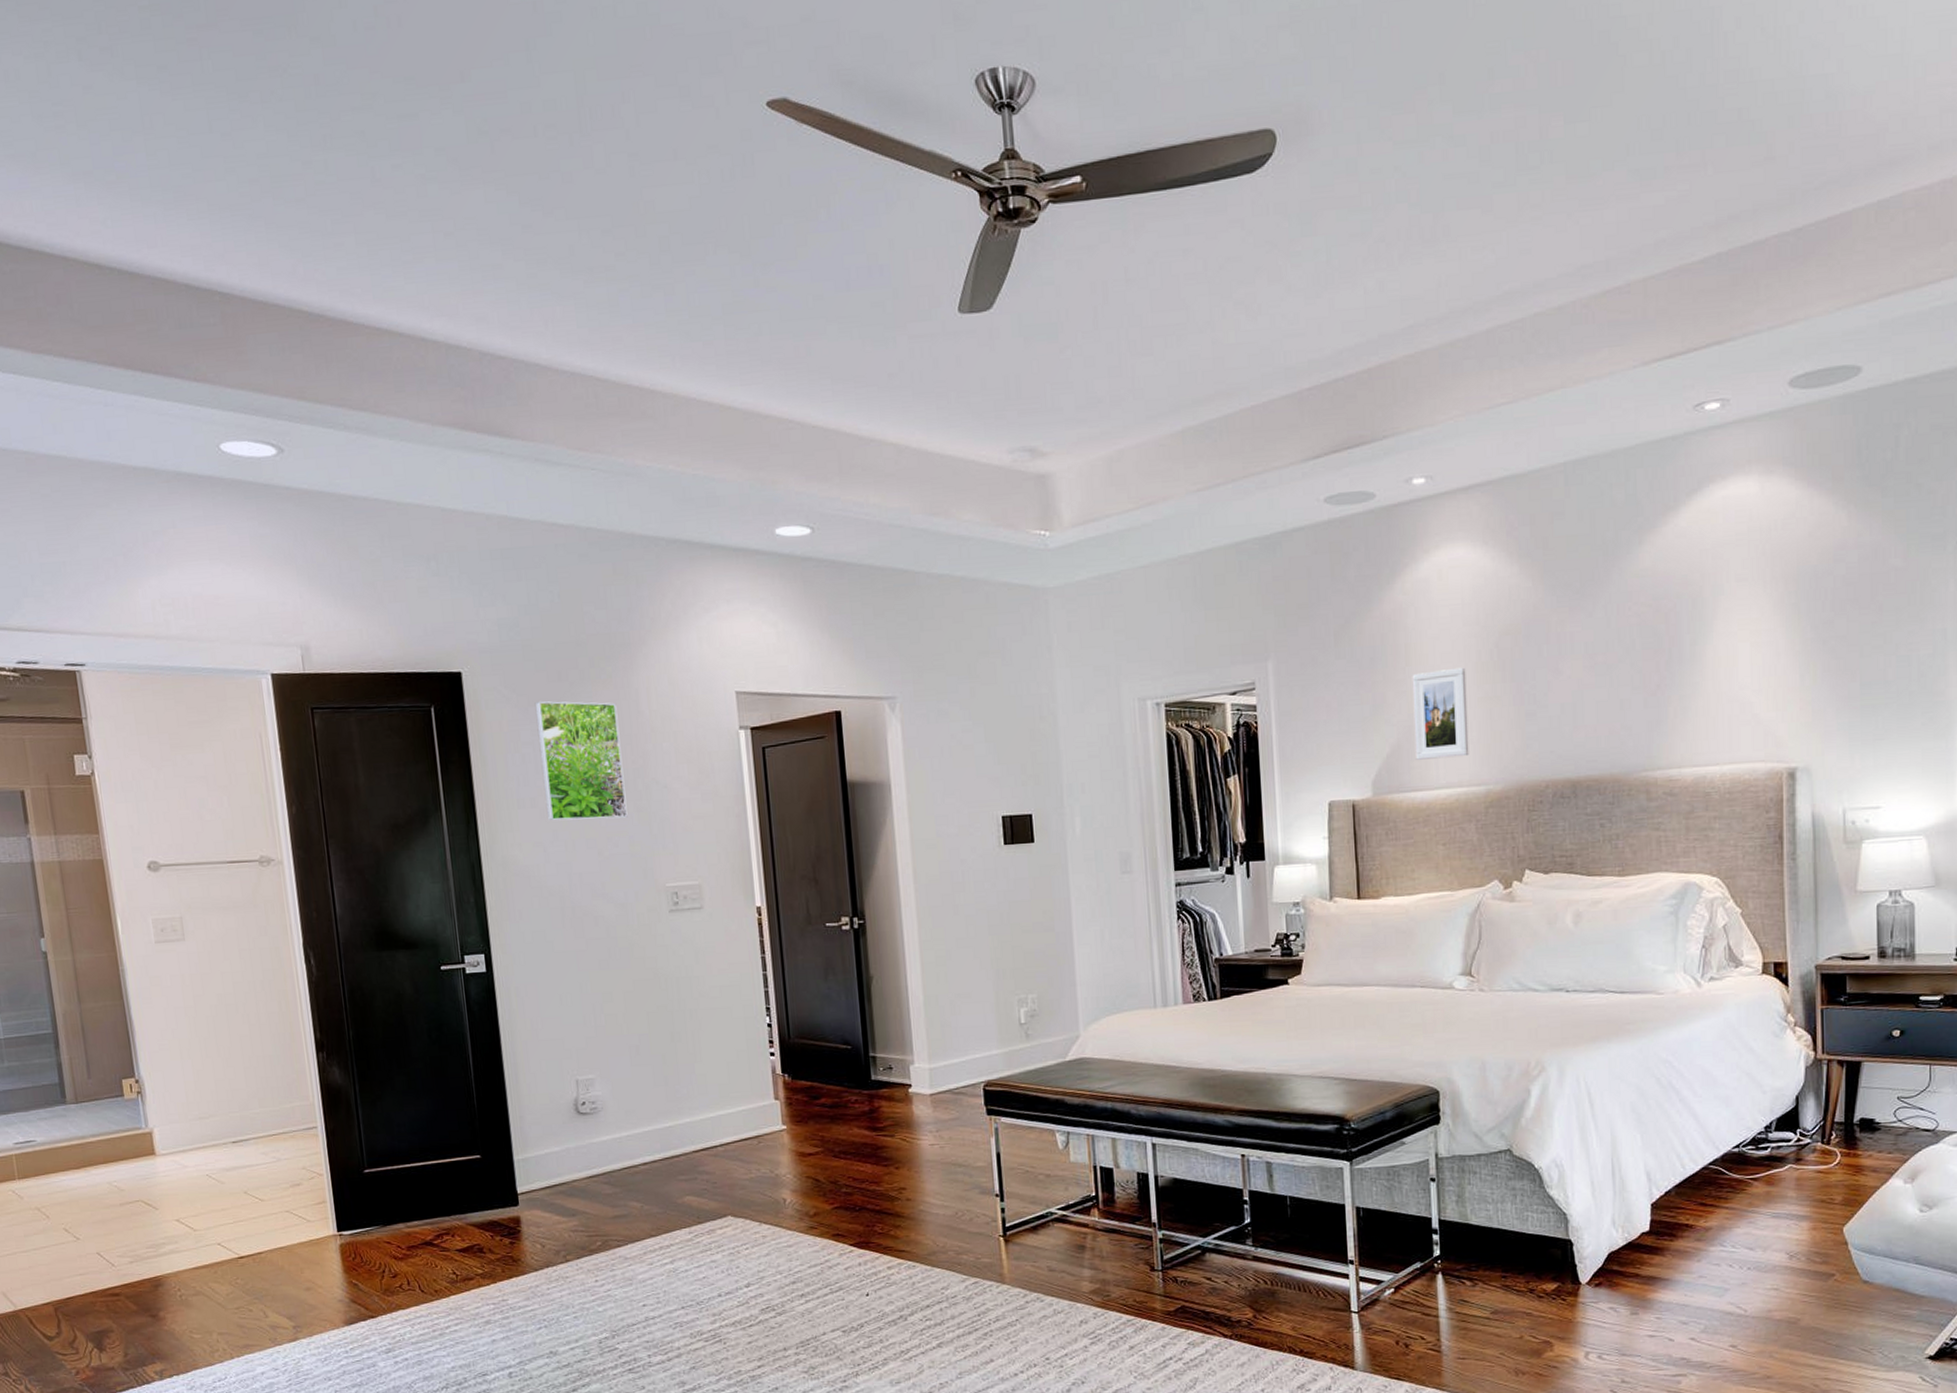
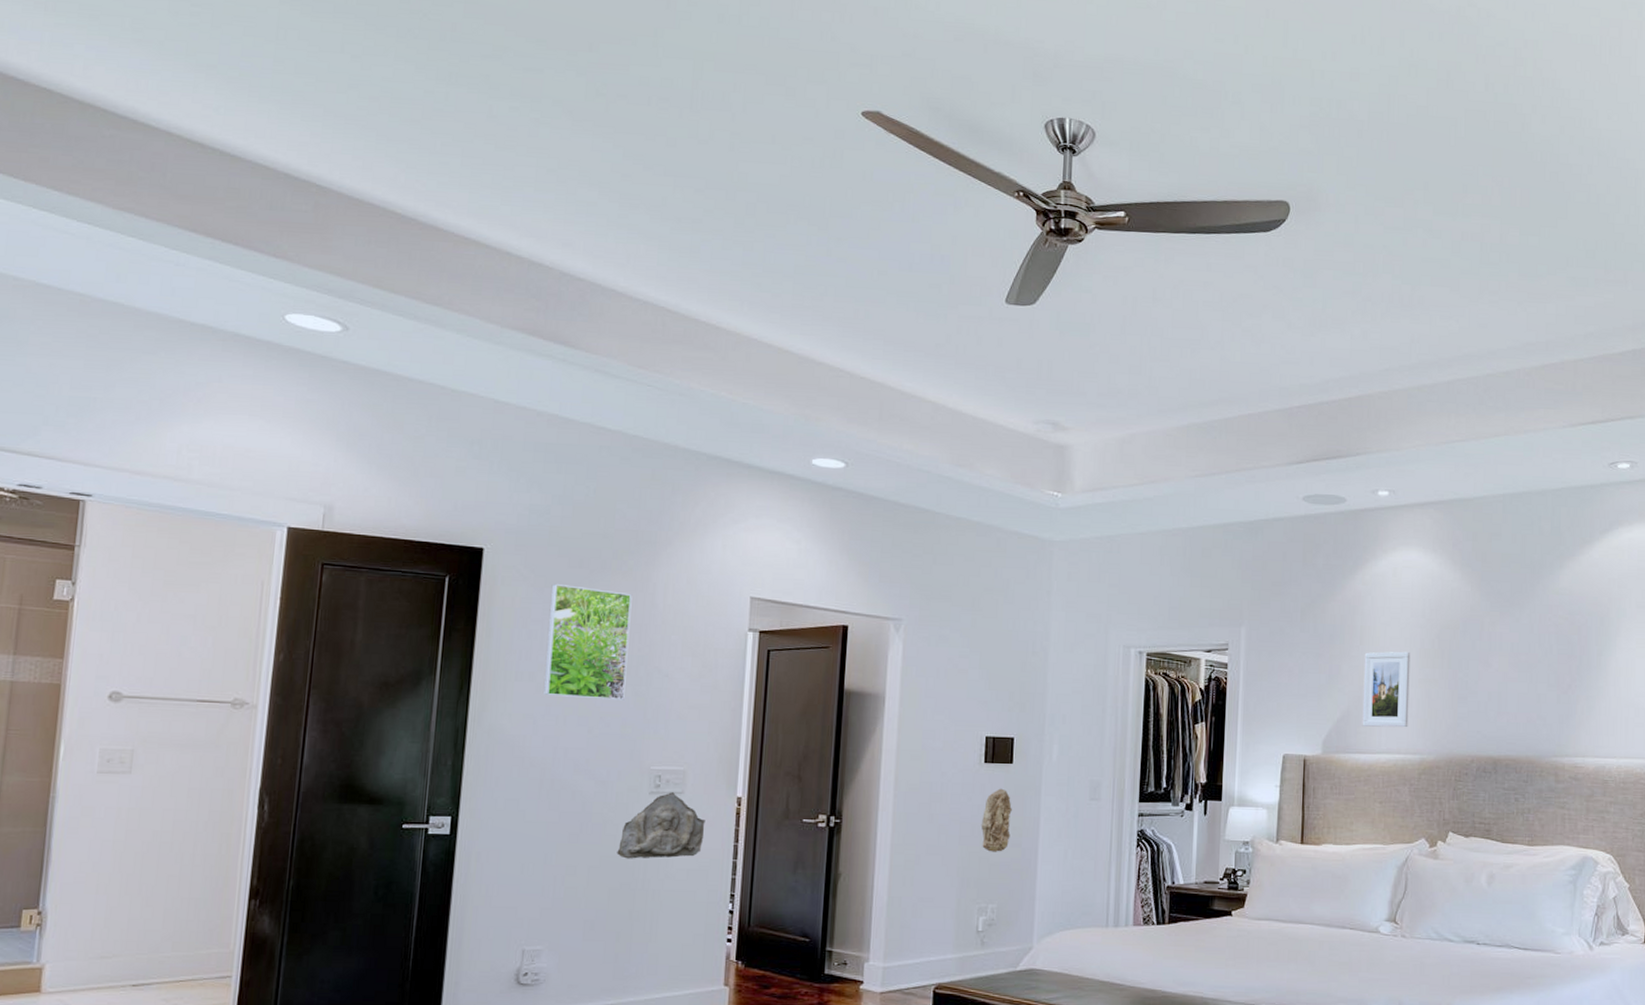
stone relief: none [648,908,730,981] -> present [617,792,706,859]
sculptural relief: none [1009,870,1042,940] -> present [981,788,1012,852]

